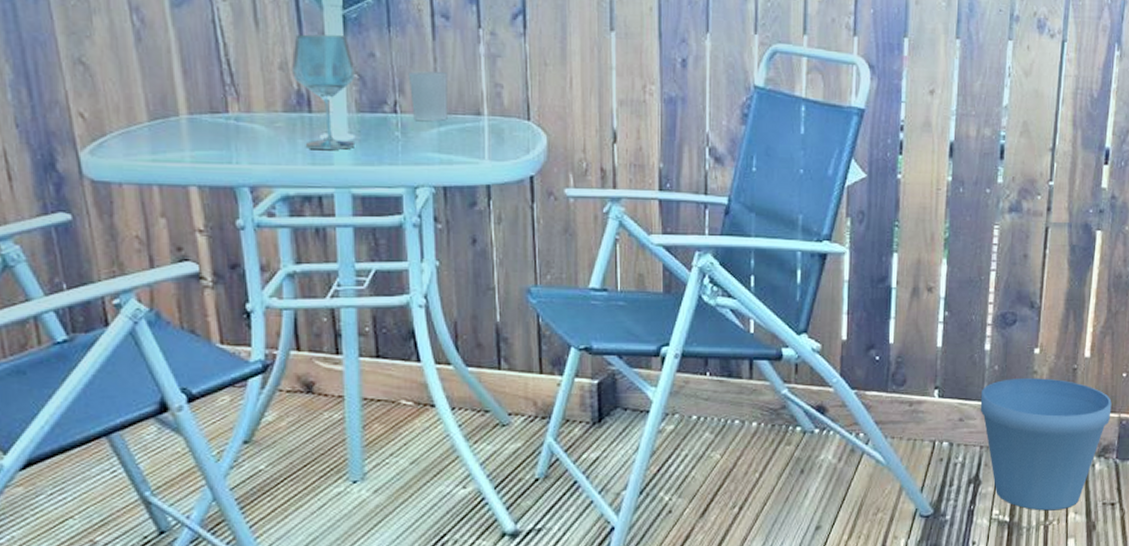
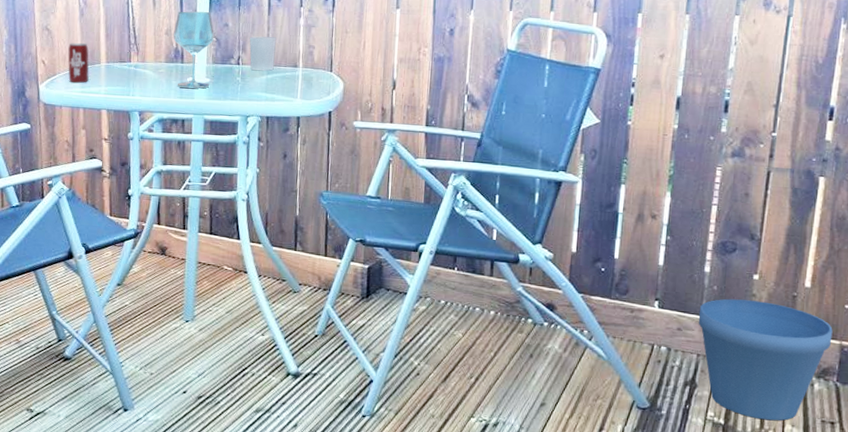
beer can: none [121,83,162,148] -> present [68,42,89,84]

